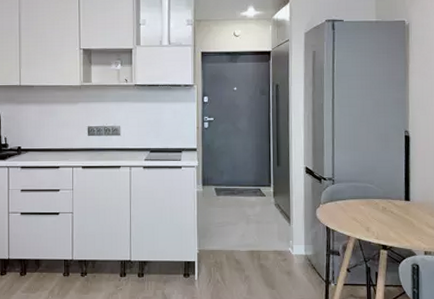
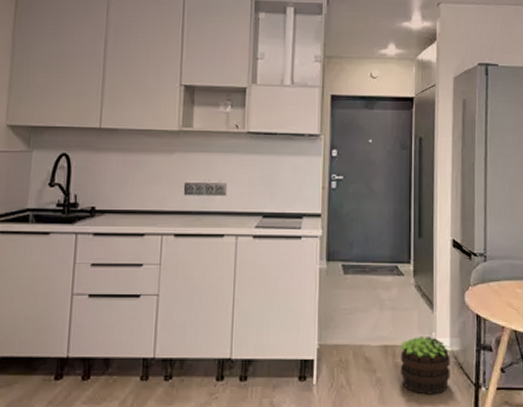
potted plant: none [263,243,306,289] -> present [400,335,451,395]

